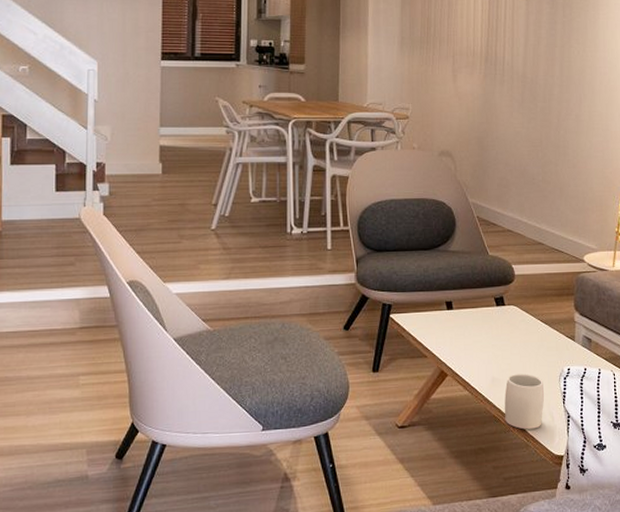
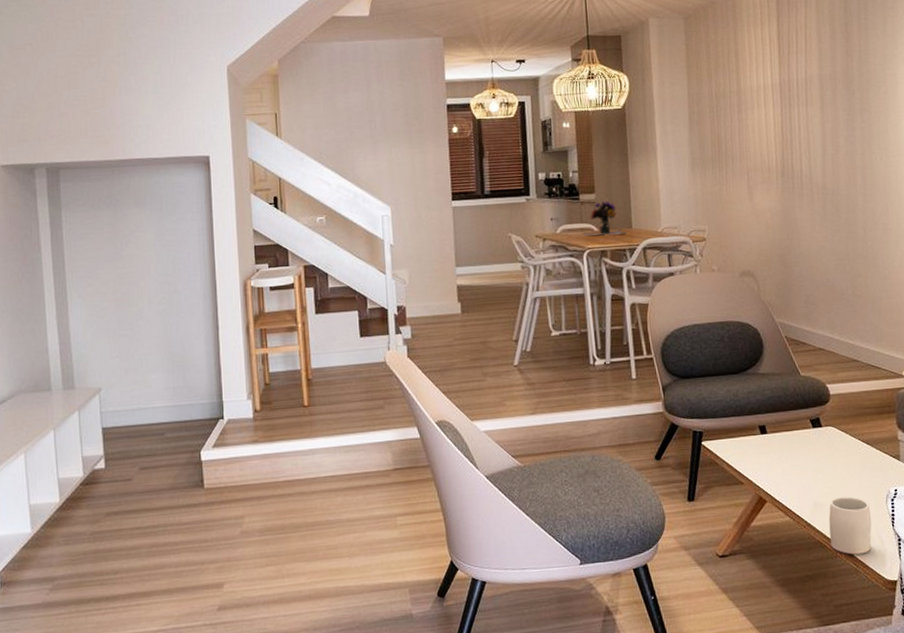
flower arrangement: none [289,72,334,106] -> present [582,201,628,236]

